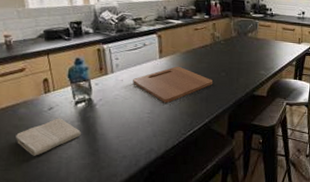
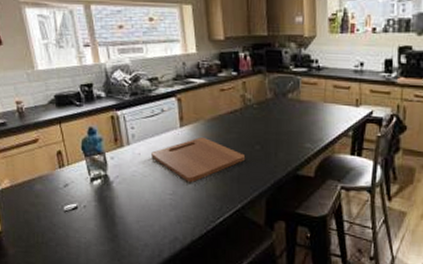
washcloth: present [16,118,81,156] -> none [34,196,98,239]

